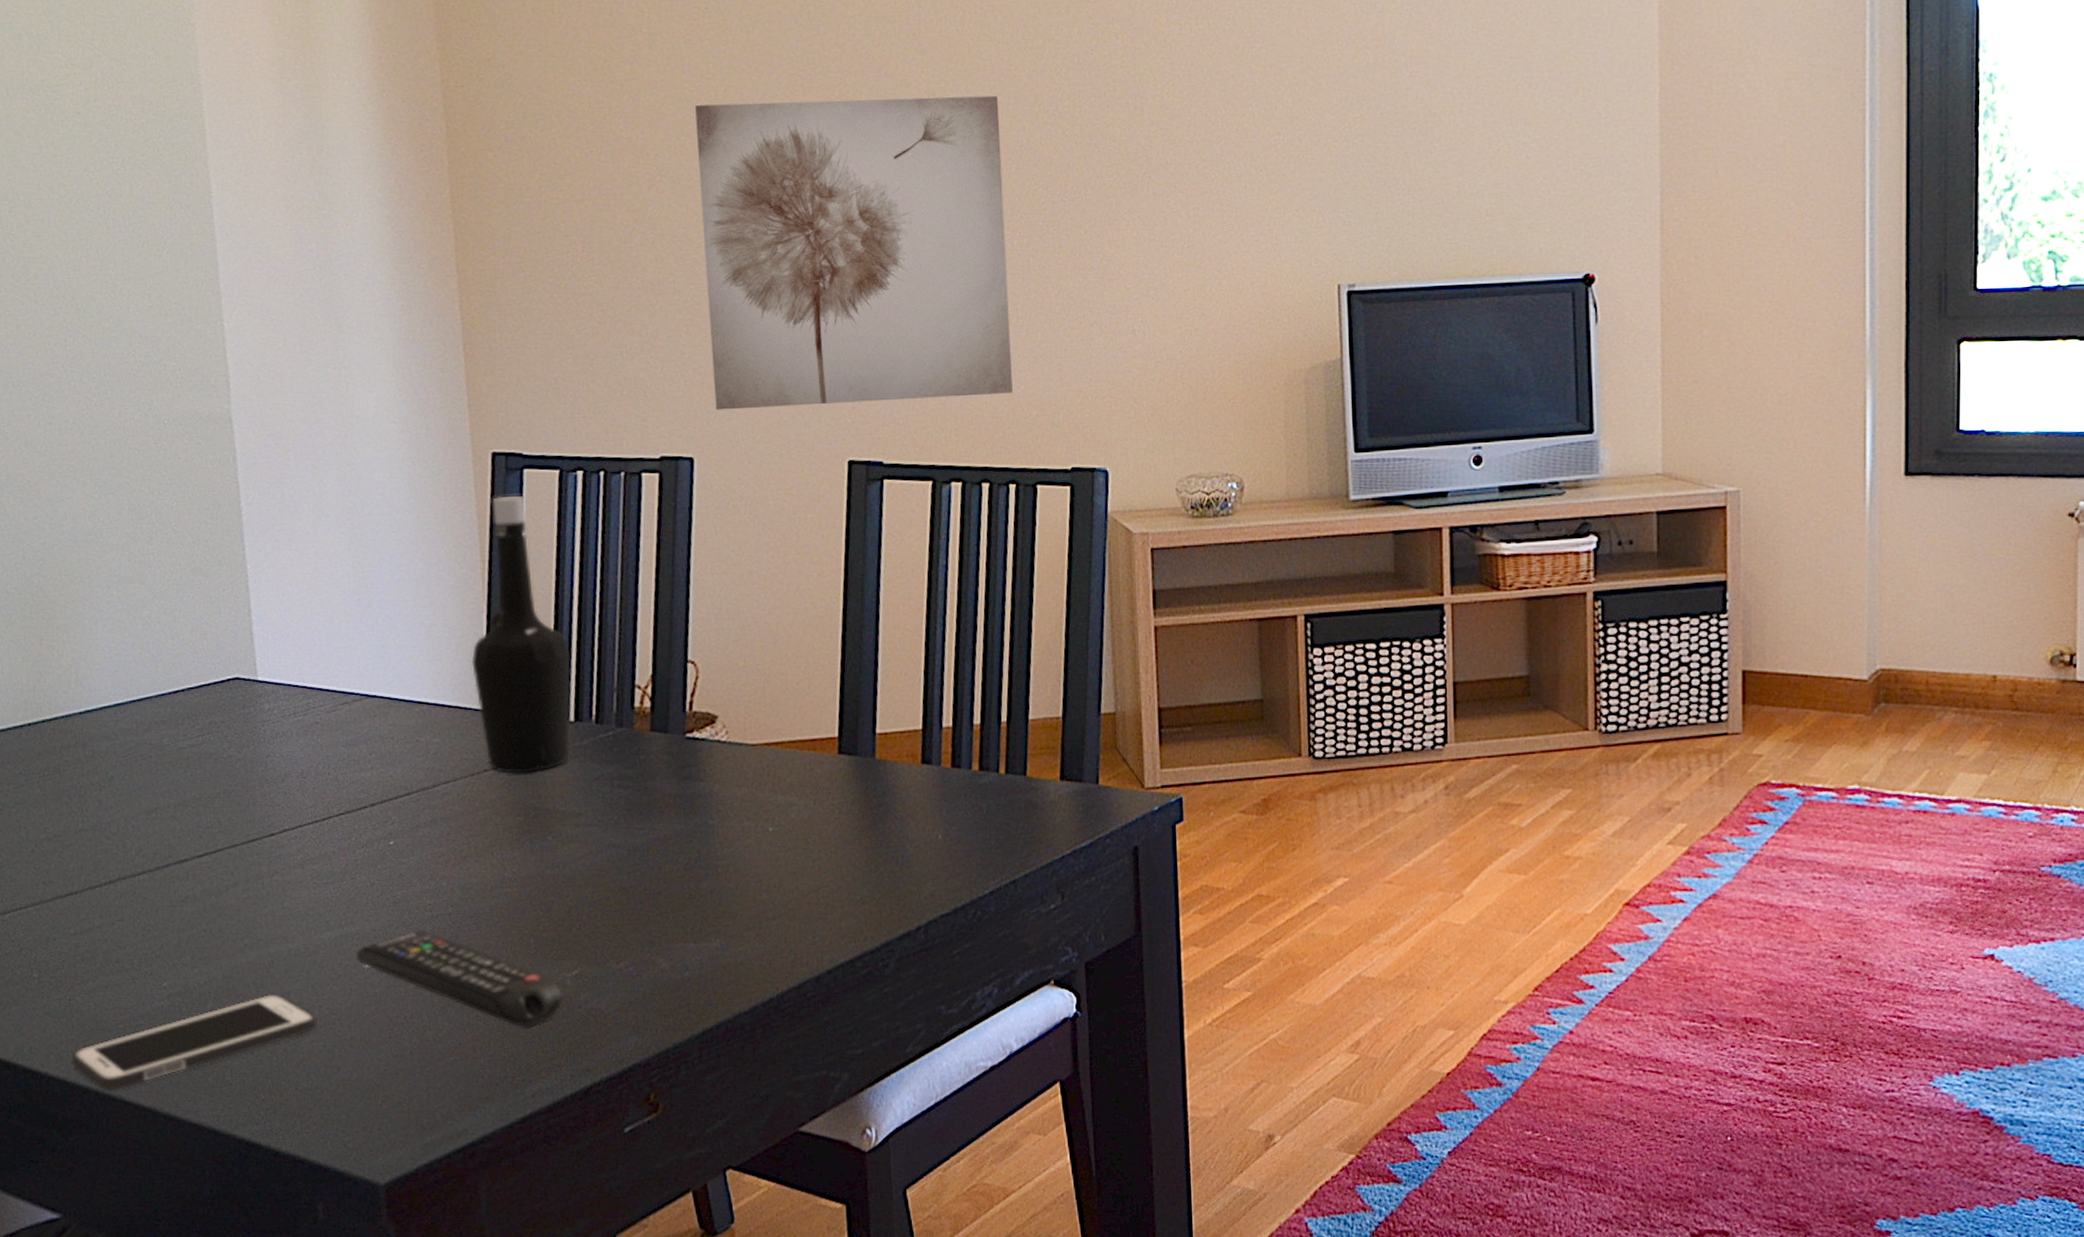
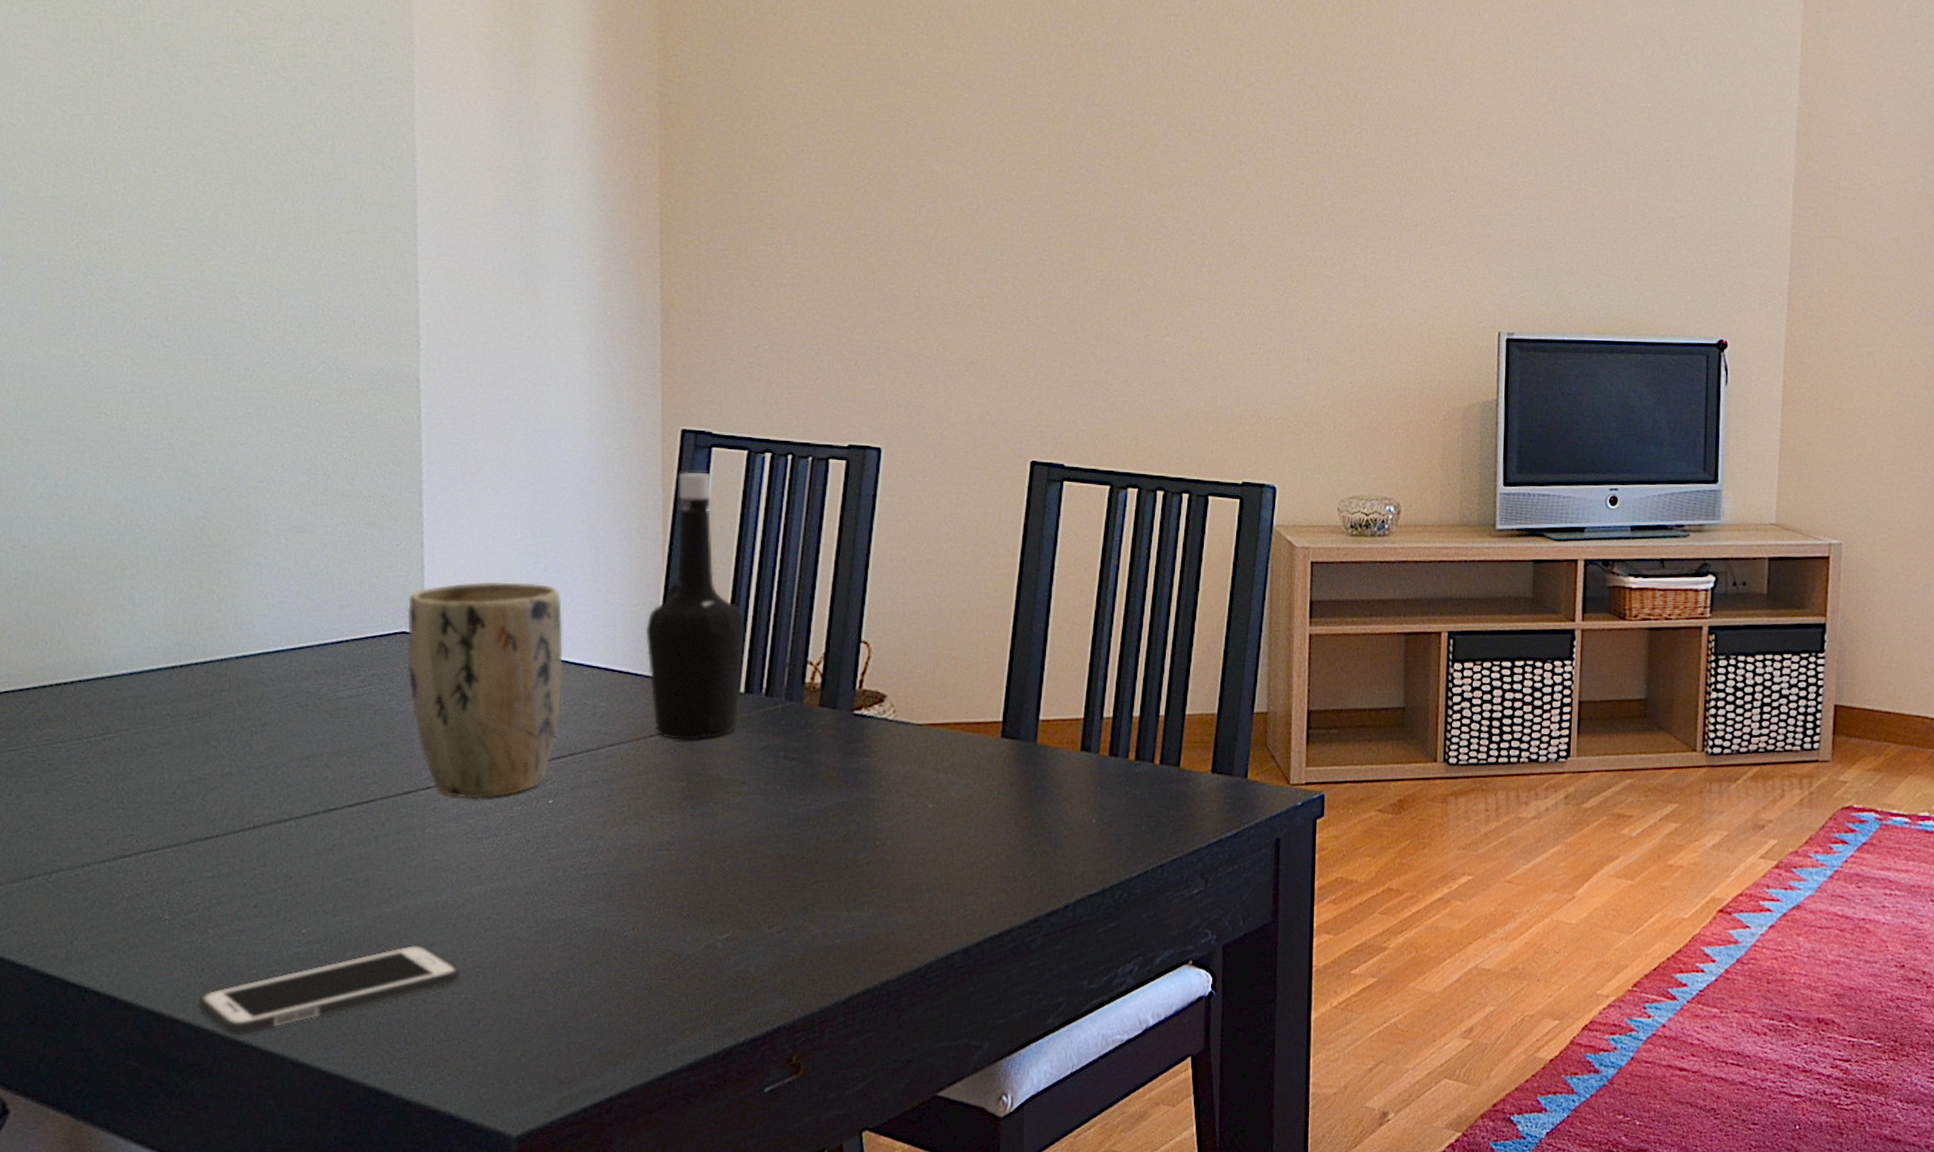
plant pot: none [238,620,395,844] -> present [407,581,563,799]
remote control: present [355,929,562,1027] -> none [505,887,712,986]
wall art: present [695,95,1013,410] -> none [906,116,1198,409]

